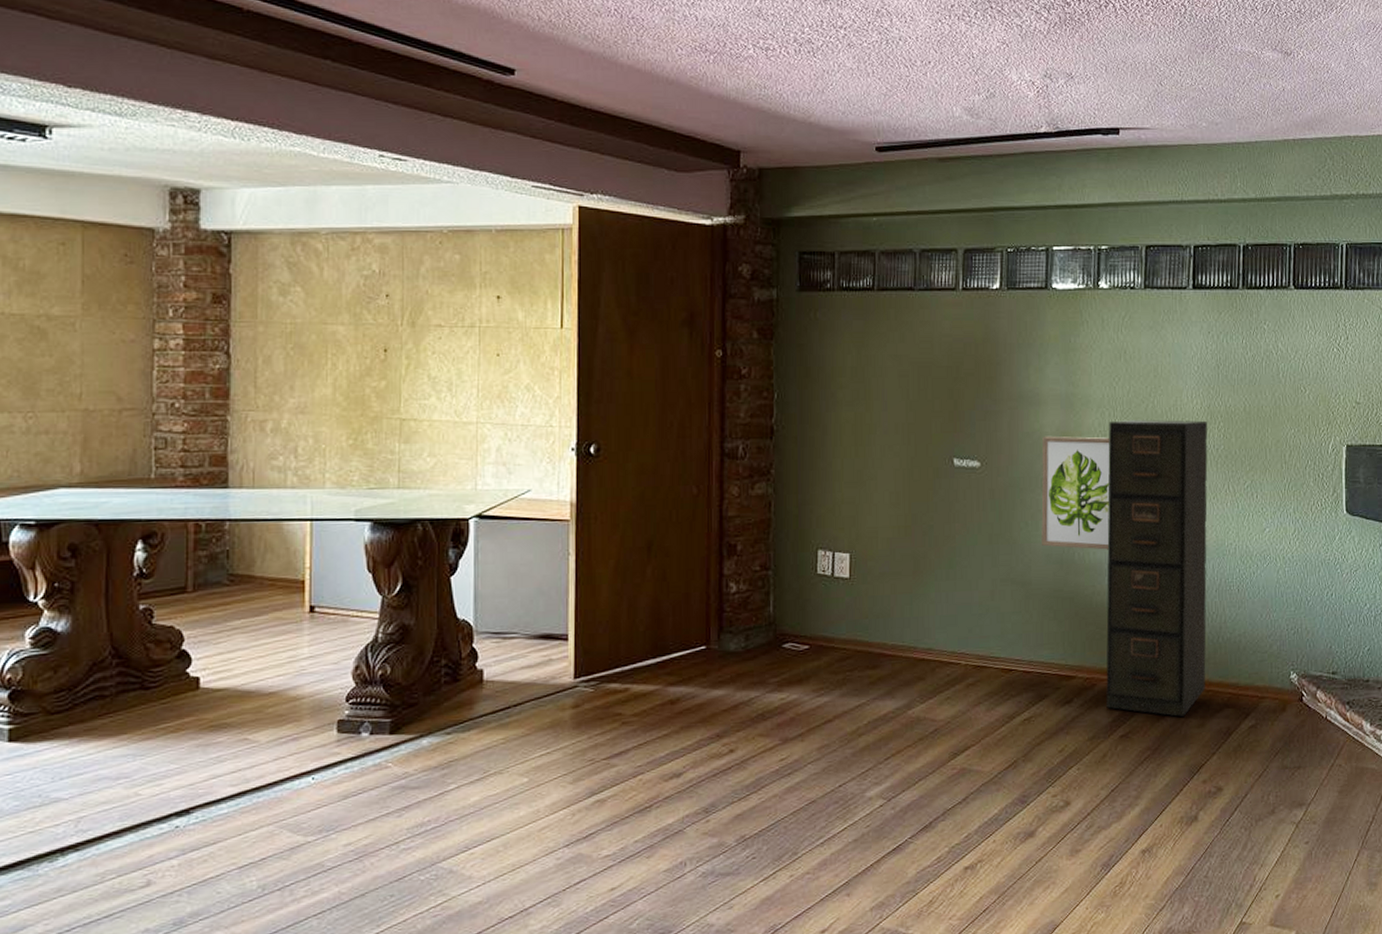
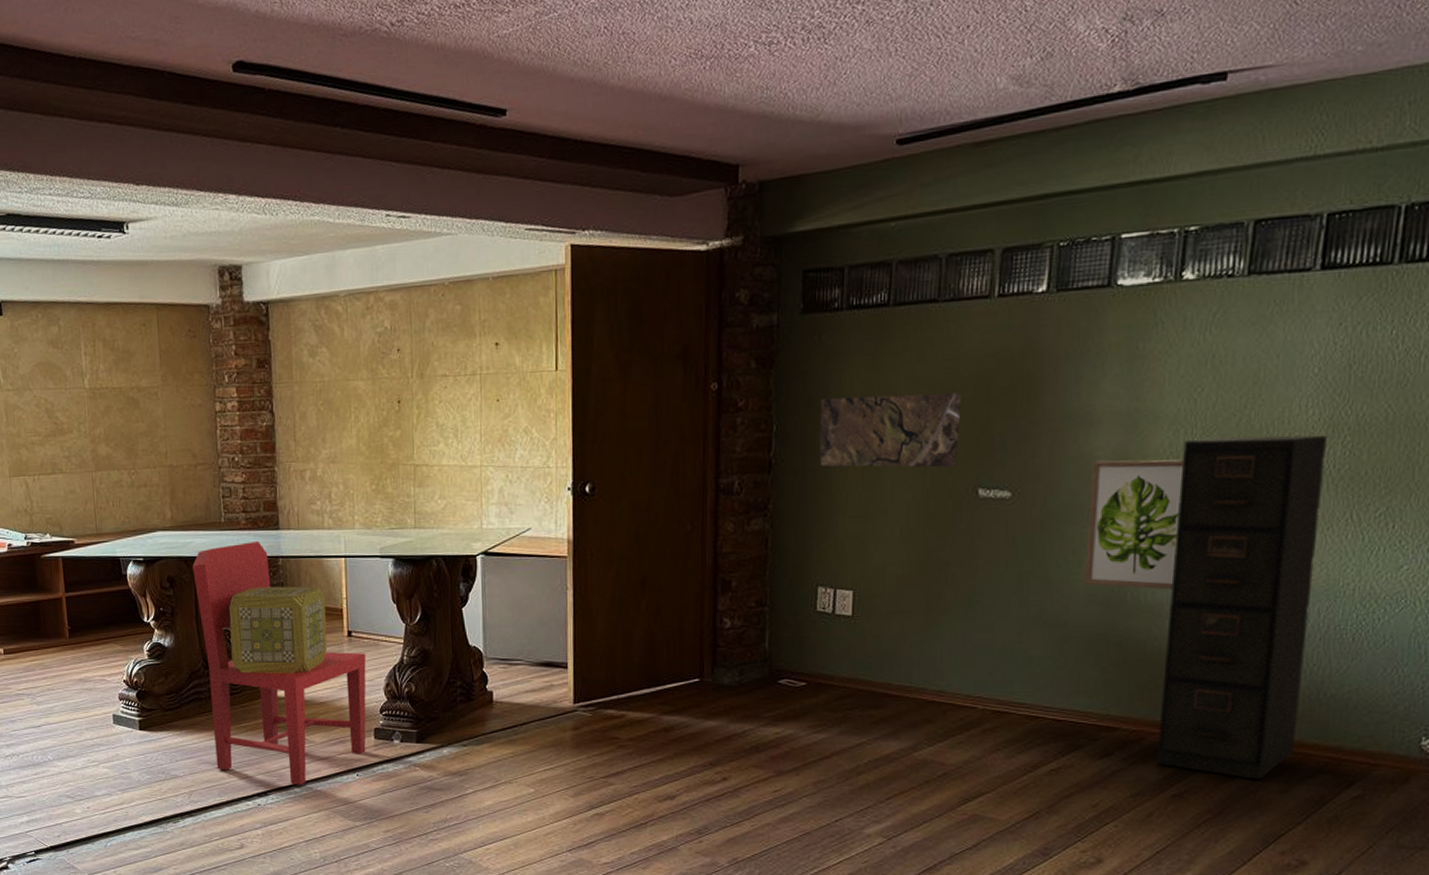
dining chair: none [106,501,332,798] -> present [192,540,366,785]
decorative box: none [152,554,282,662] -> present [228,586,328,674]
map: none [816,370,937,438] -> present [820,392,962,468]

